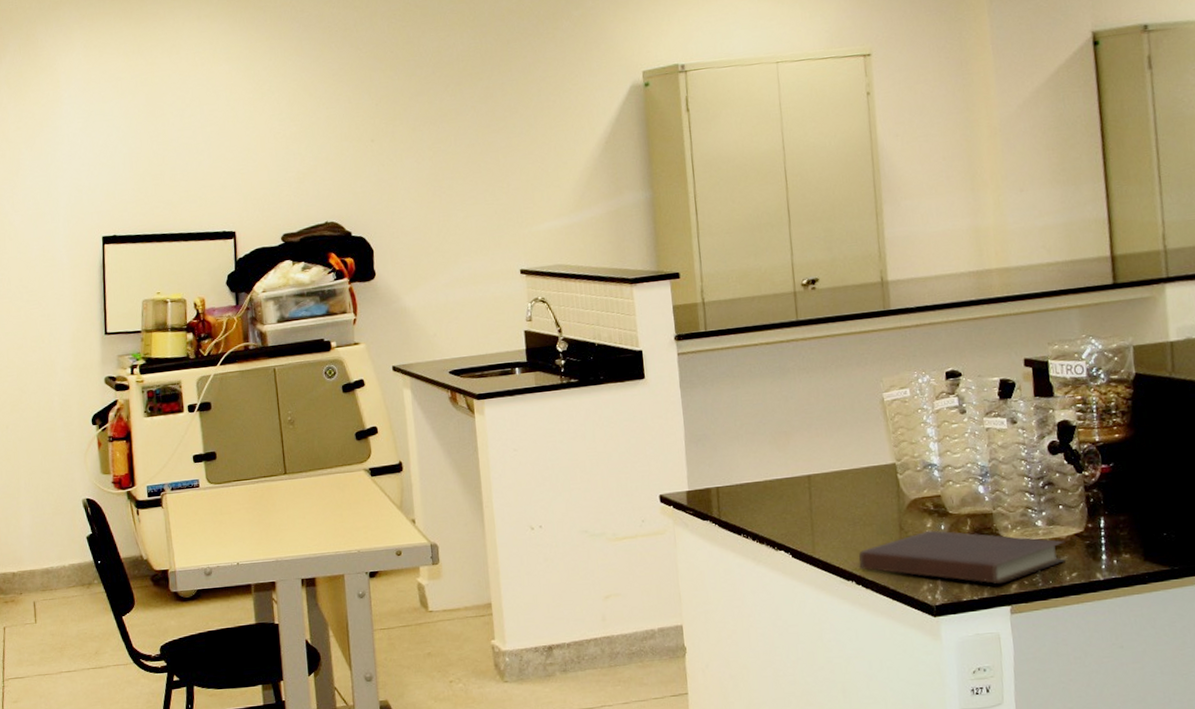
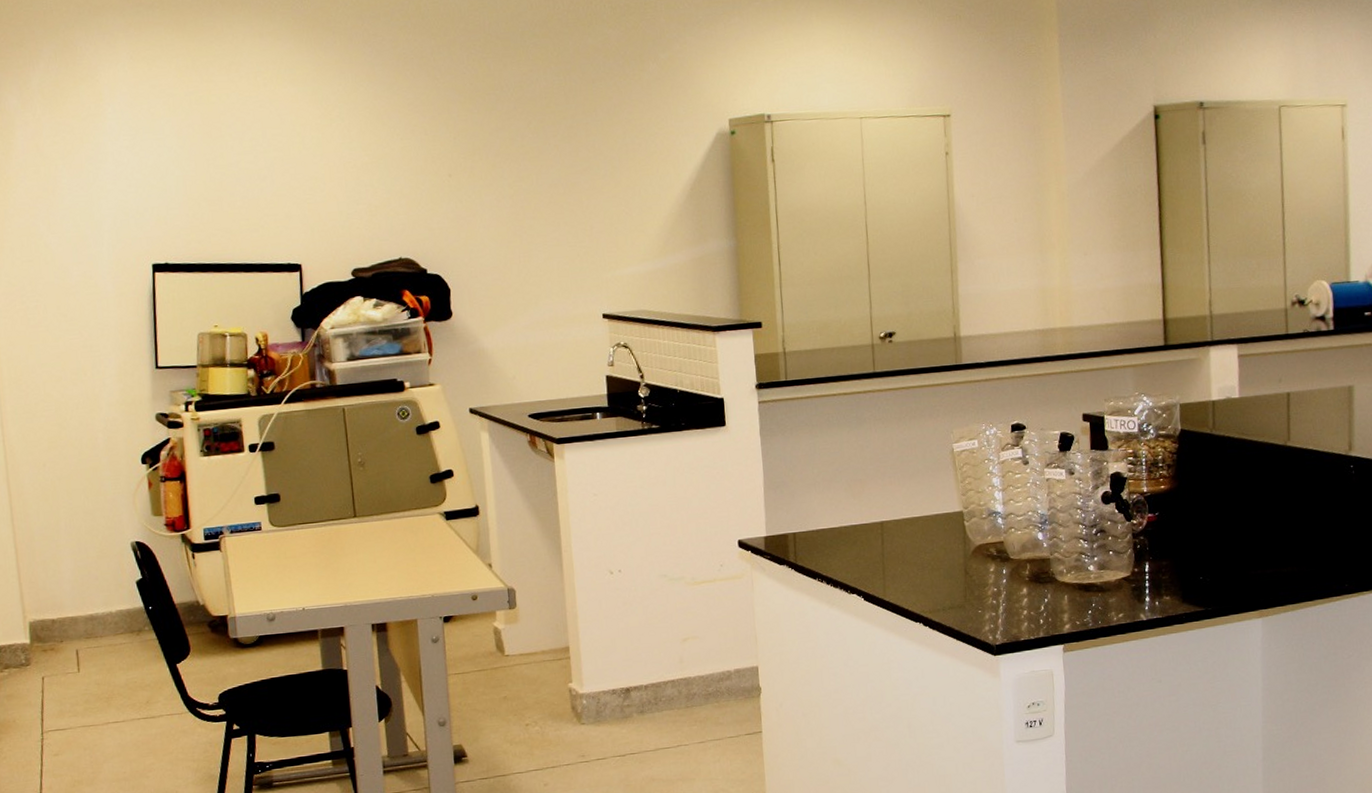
notebook: present [858,530,1066,584] -> none [926,574,1114,625]

